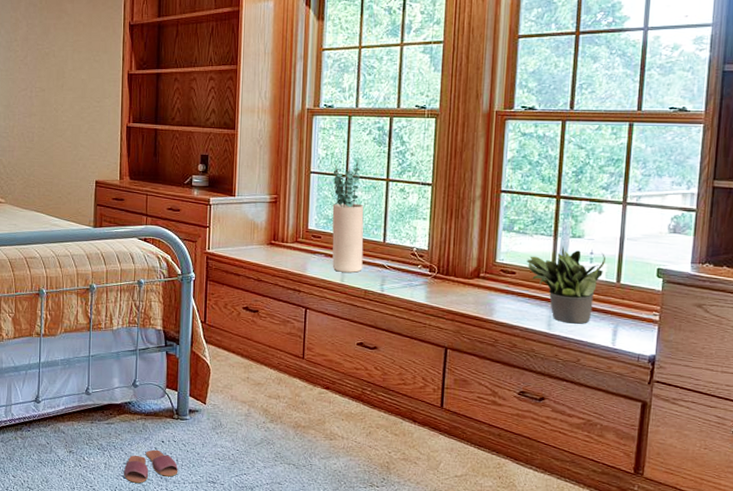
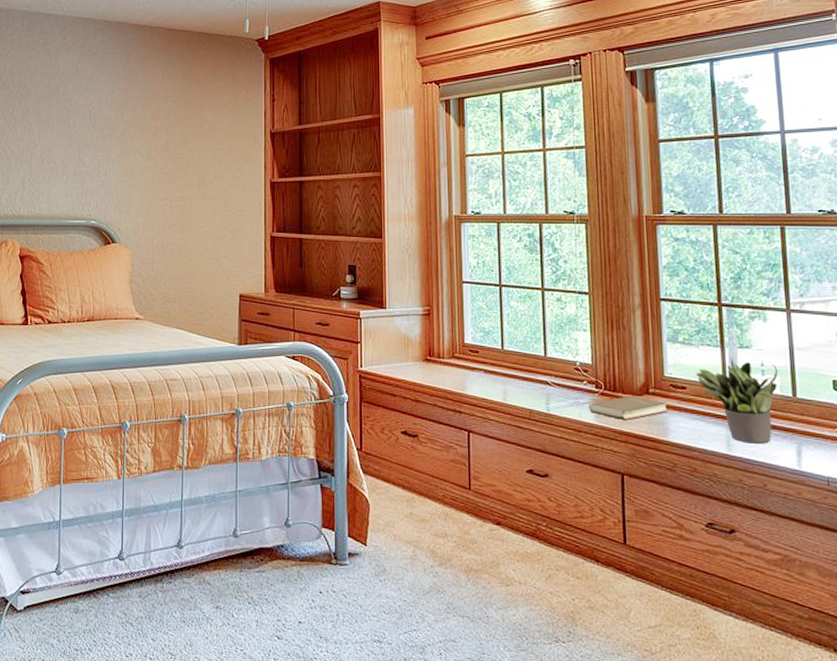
slippers: present [124,449,178,483] -> none [278,602,340,645]
vase: present [332,159,364,273] -> none [485,267,525,390]
book: none [421,278,496,302] -> present [589,395,669,421]

